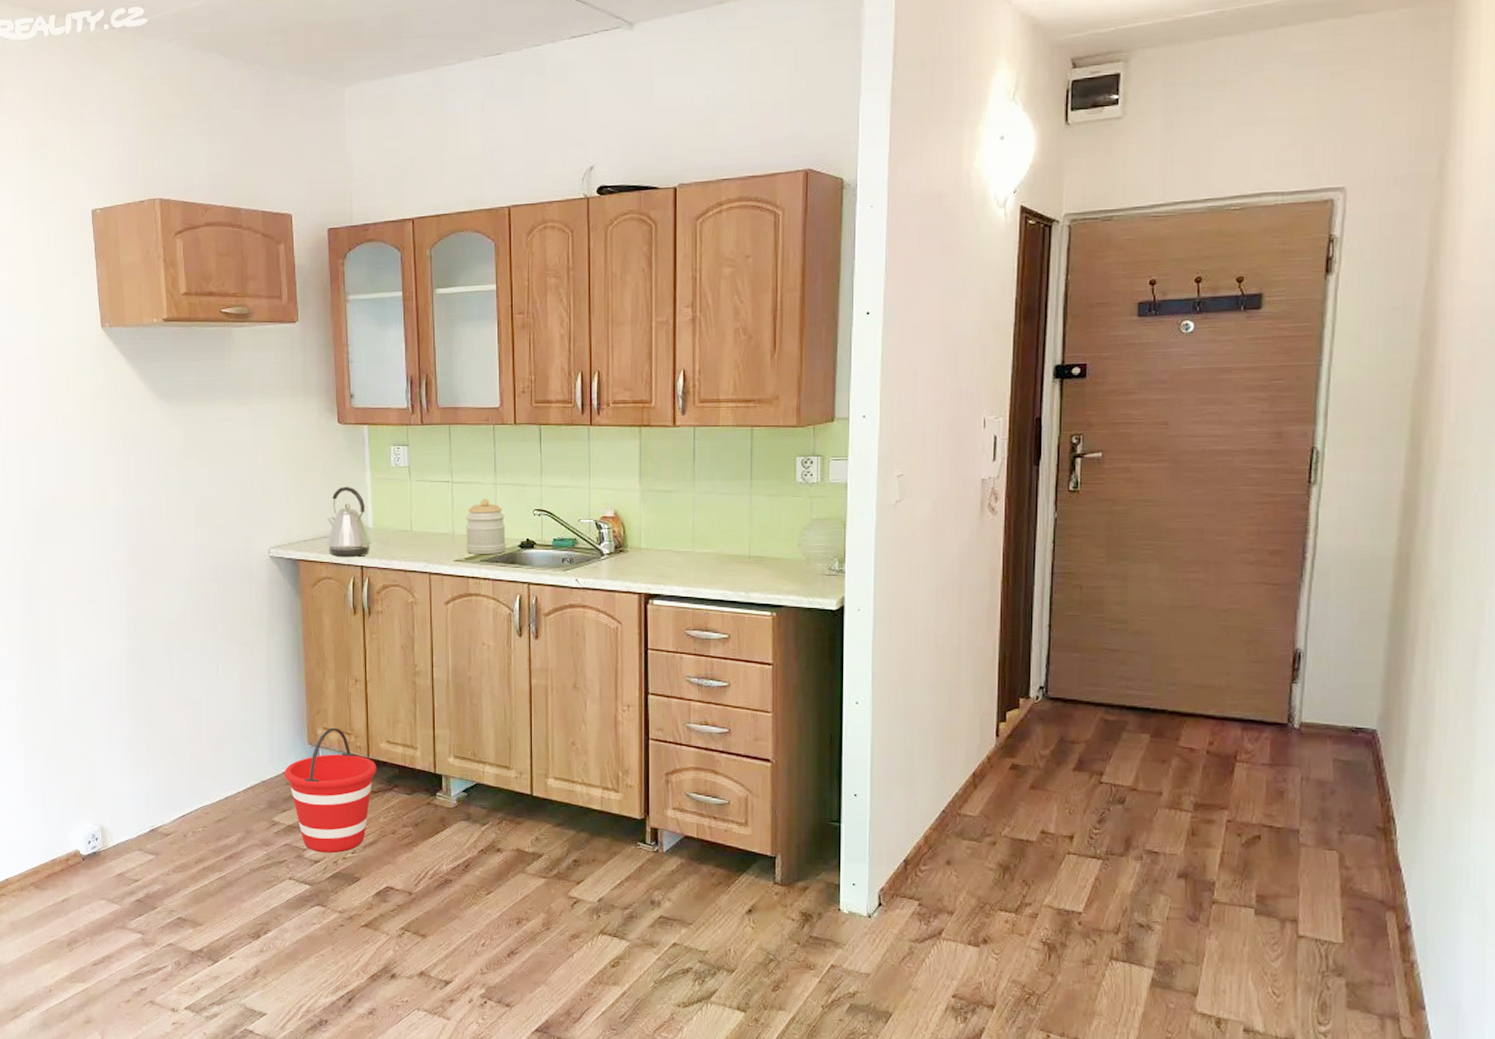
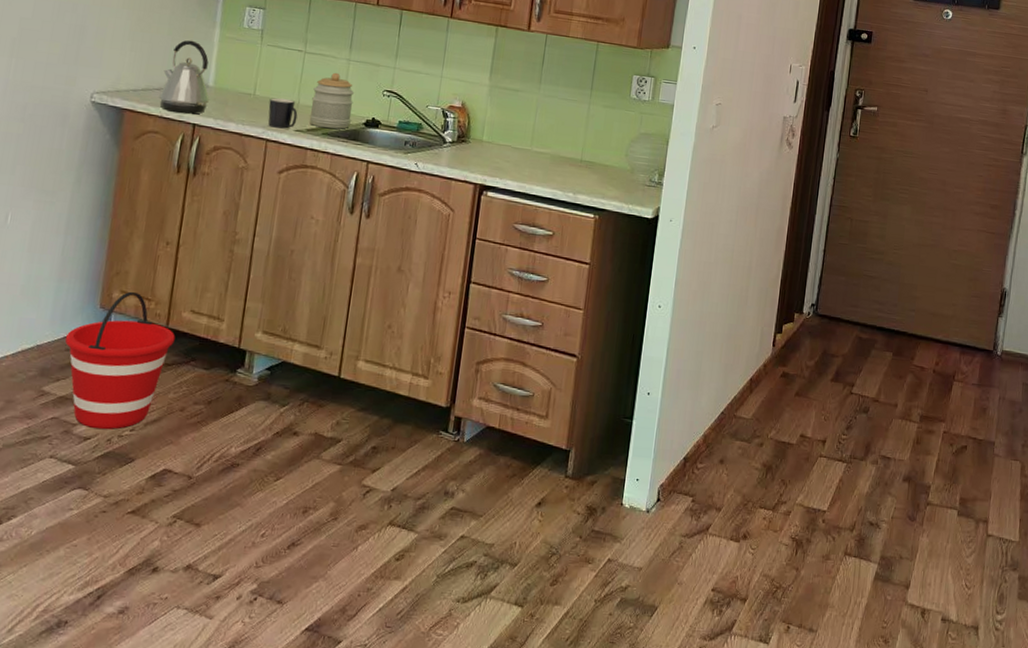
mug: none [426,530,455,563] -> present [268,98,298,131]

